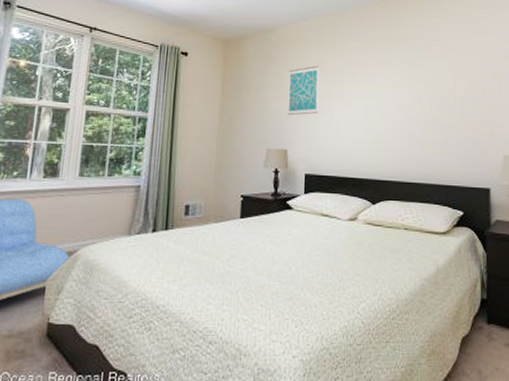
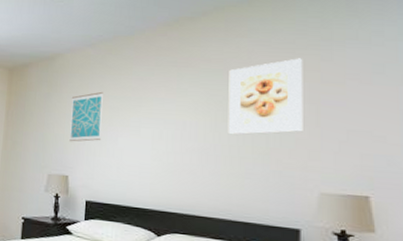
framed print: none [429,37,489,106] -> present [228,58,303,135]

